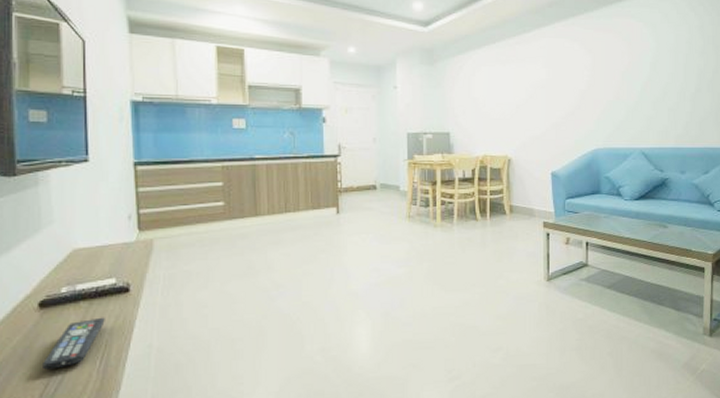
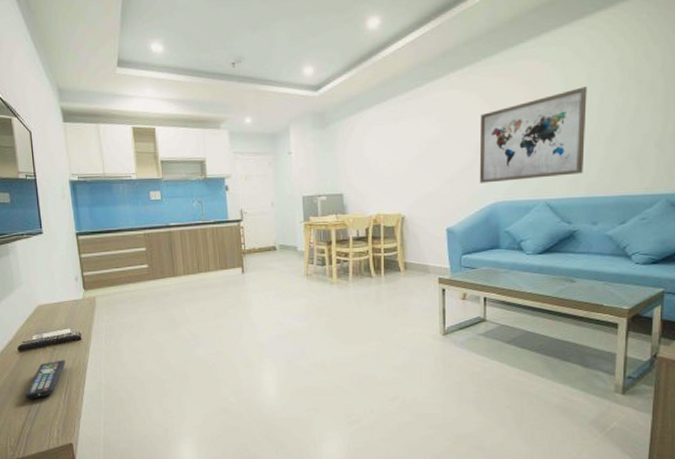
wall art: none [582,47,674,130] -> present [479,87,587,183]

